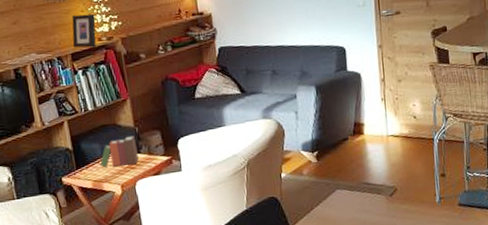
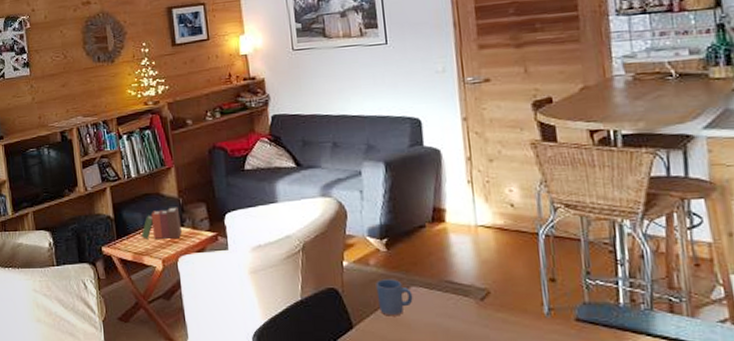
picture frame: present [71,14,96,48] -> none [118,77,142,112]
mug: none [308,185,338,216] -> present [375,279,413,316]

